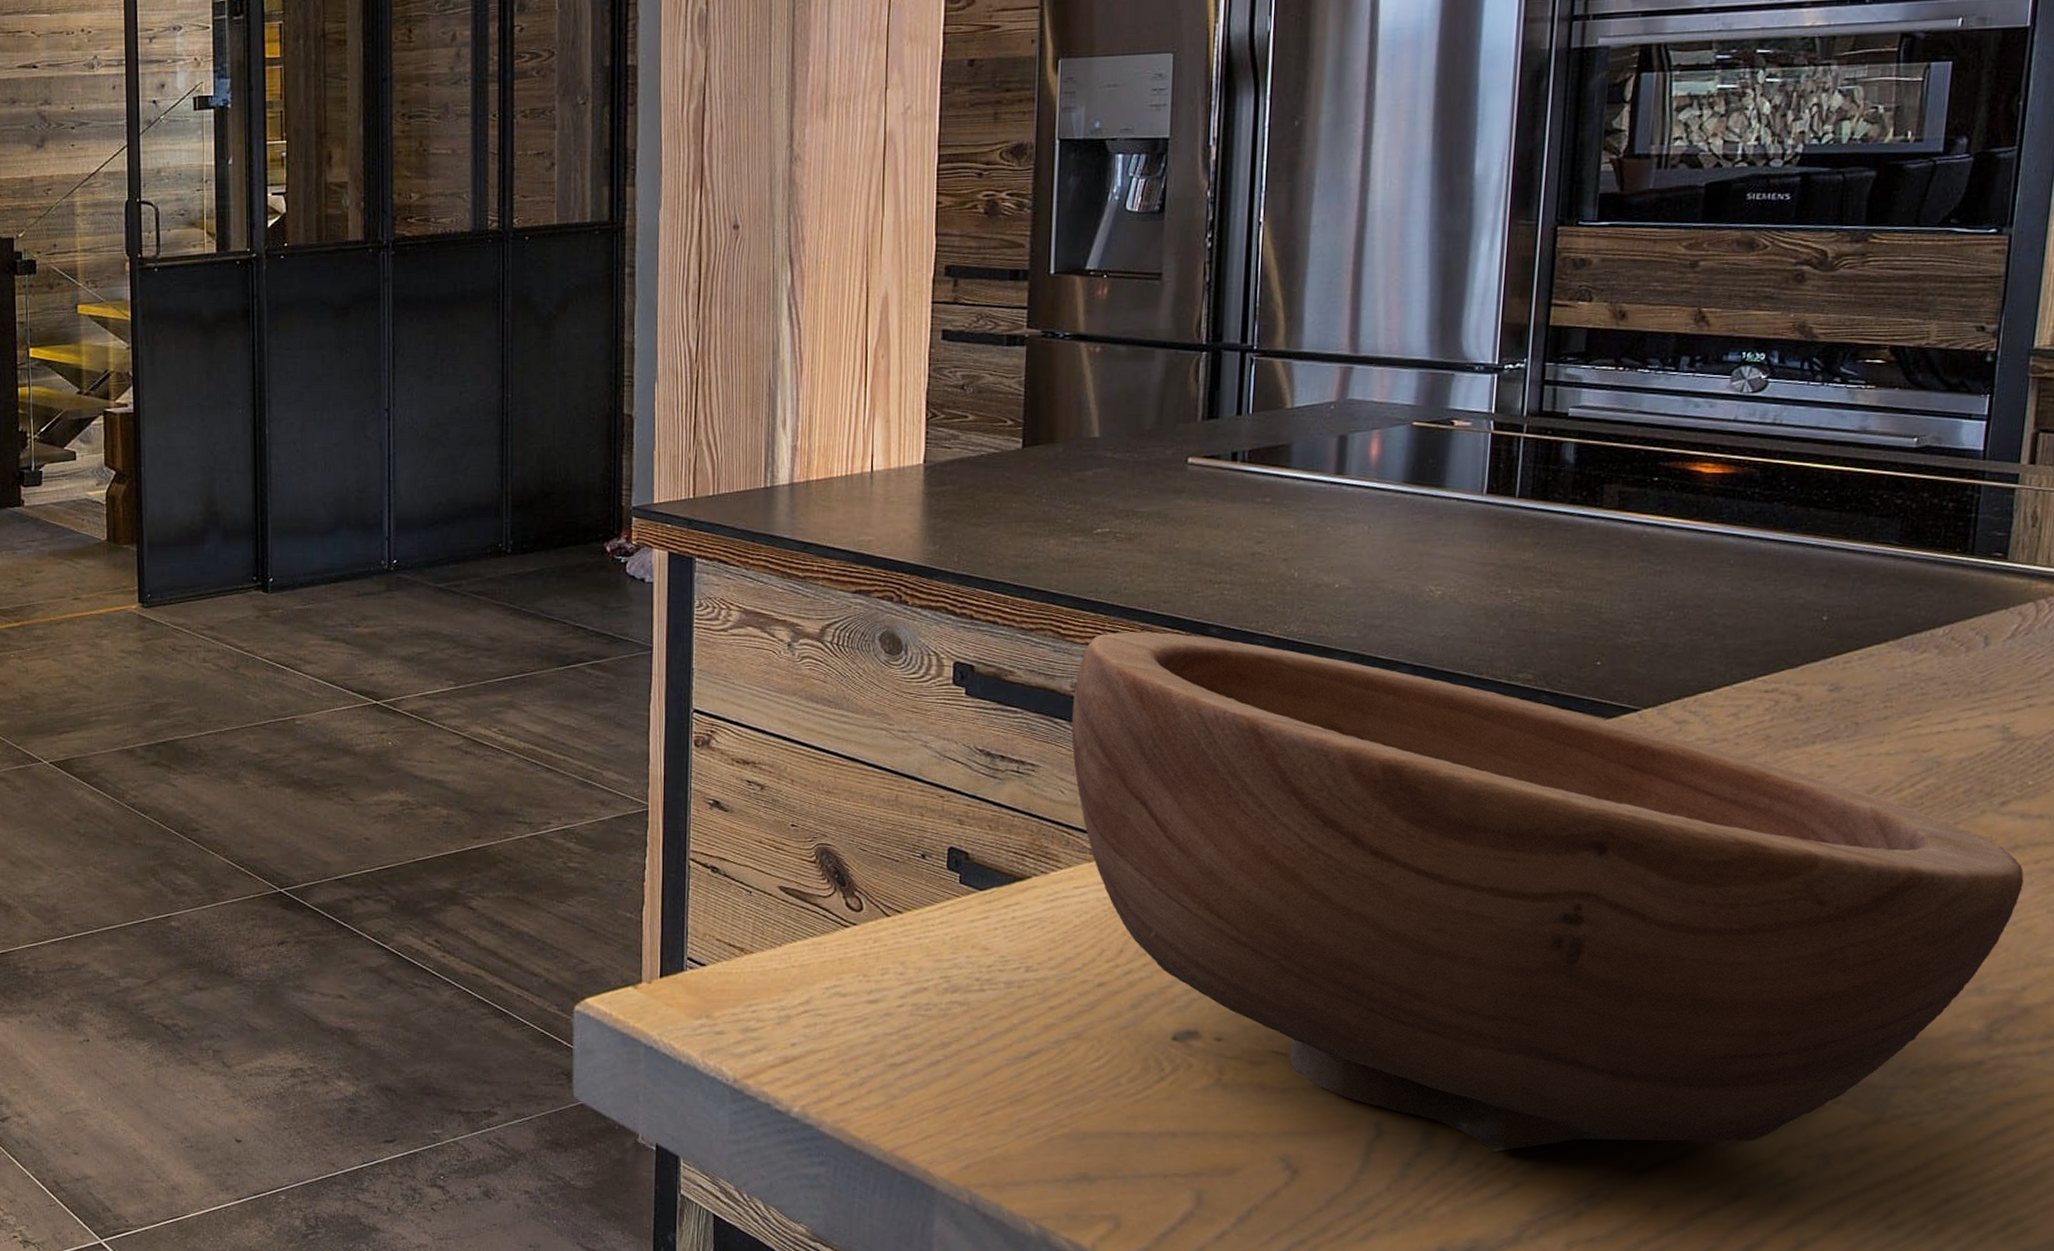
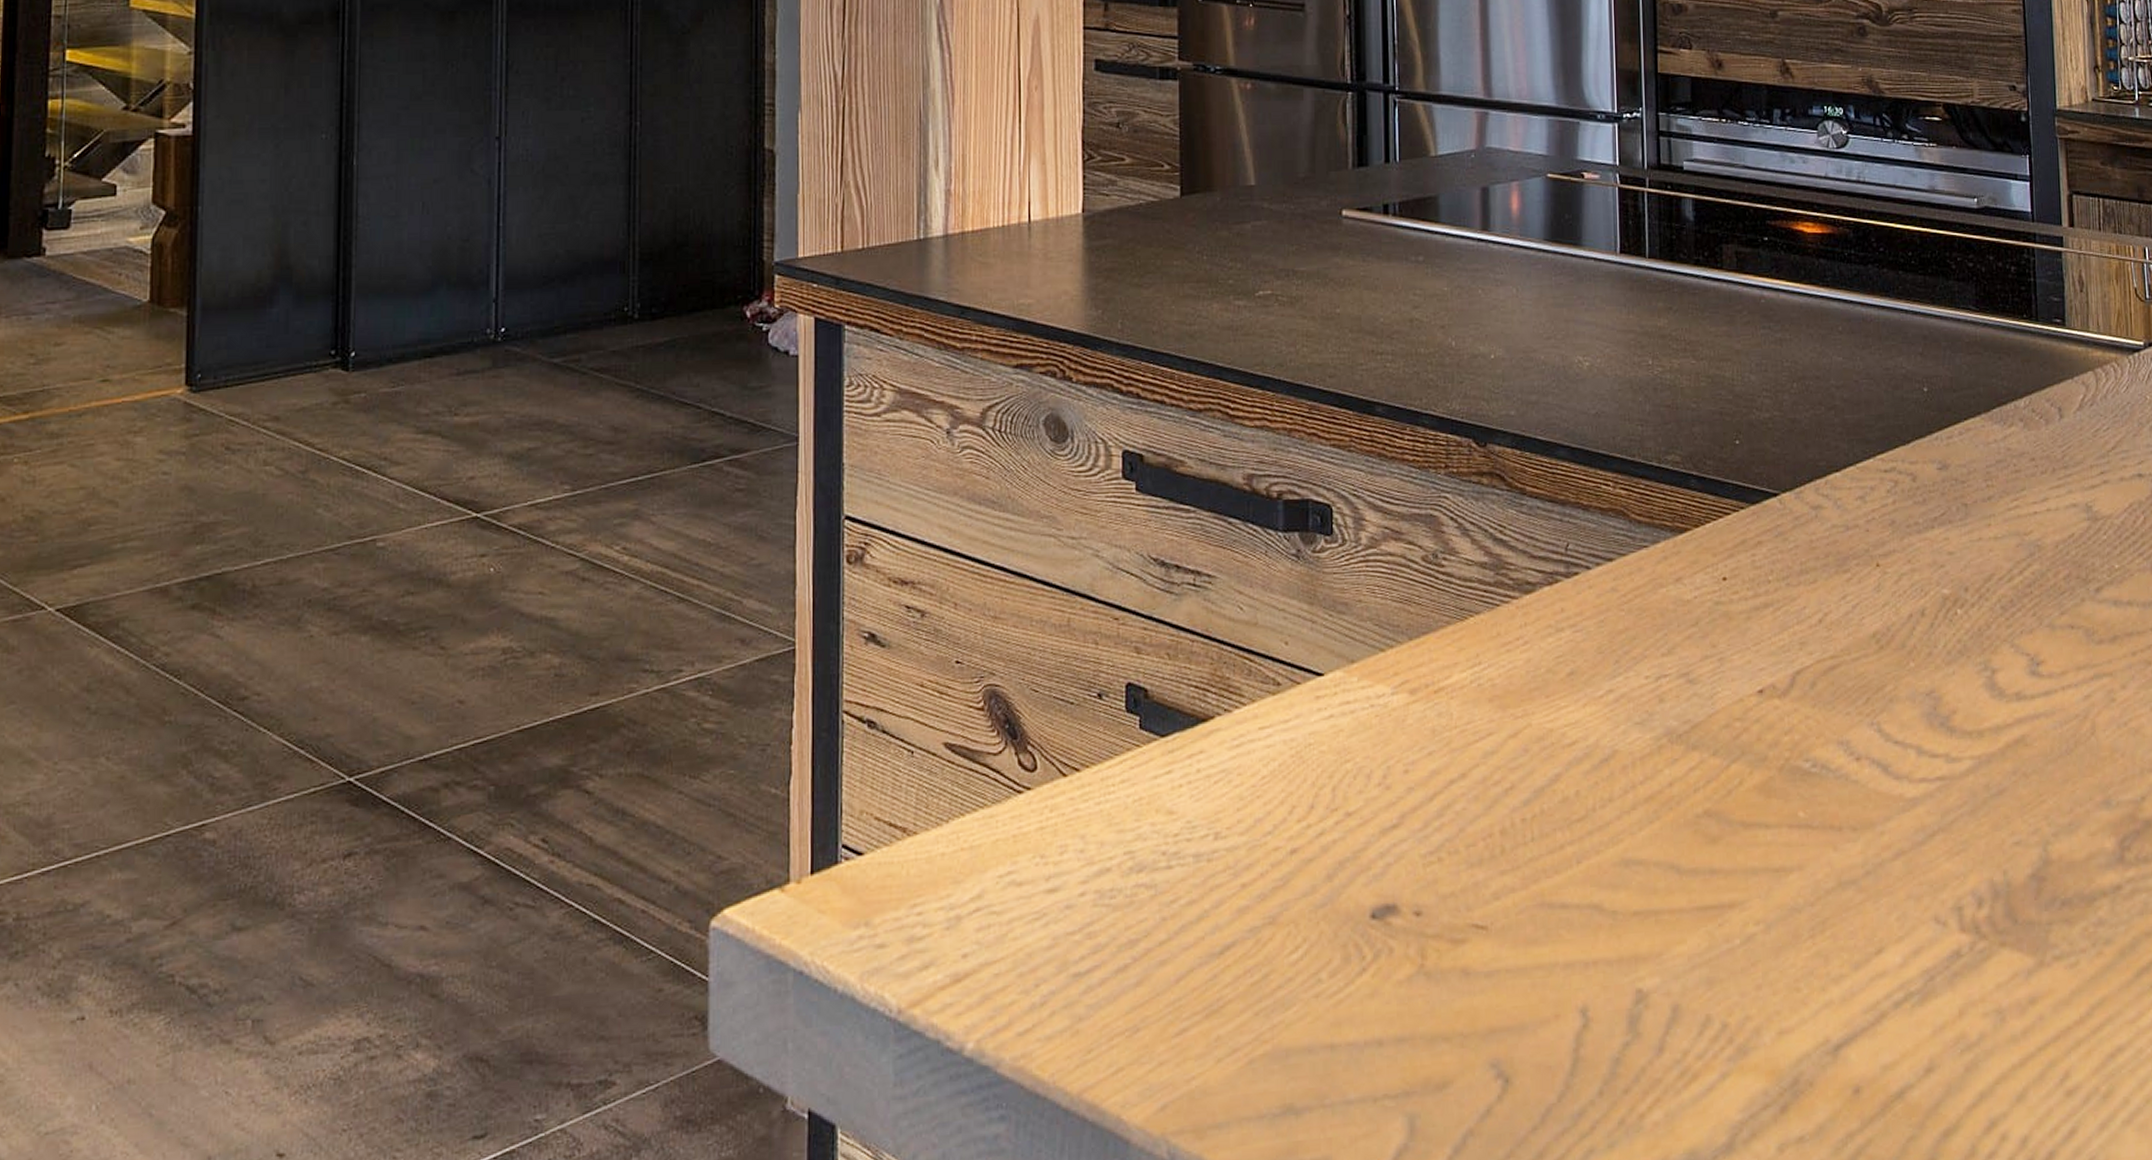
wooden bowl: present [1071,631,2024,1151] -> none [1245,411,2127,1035]

